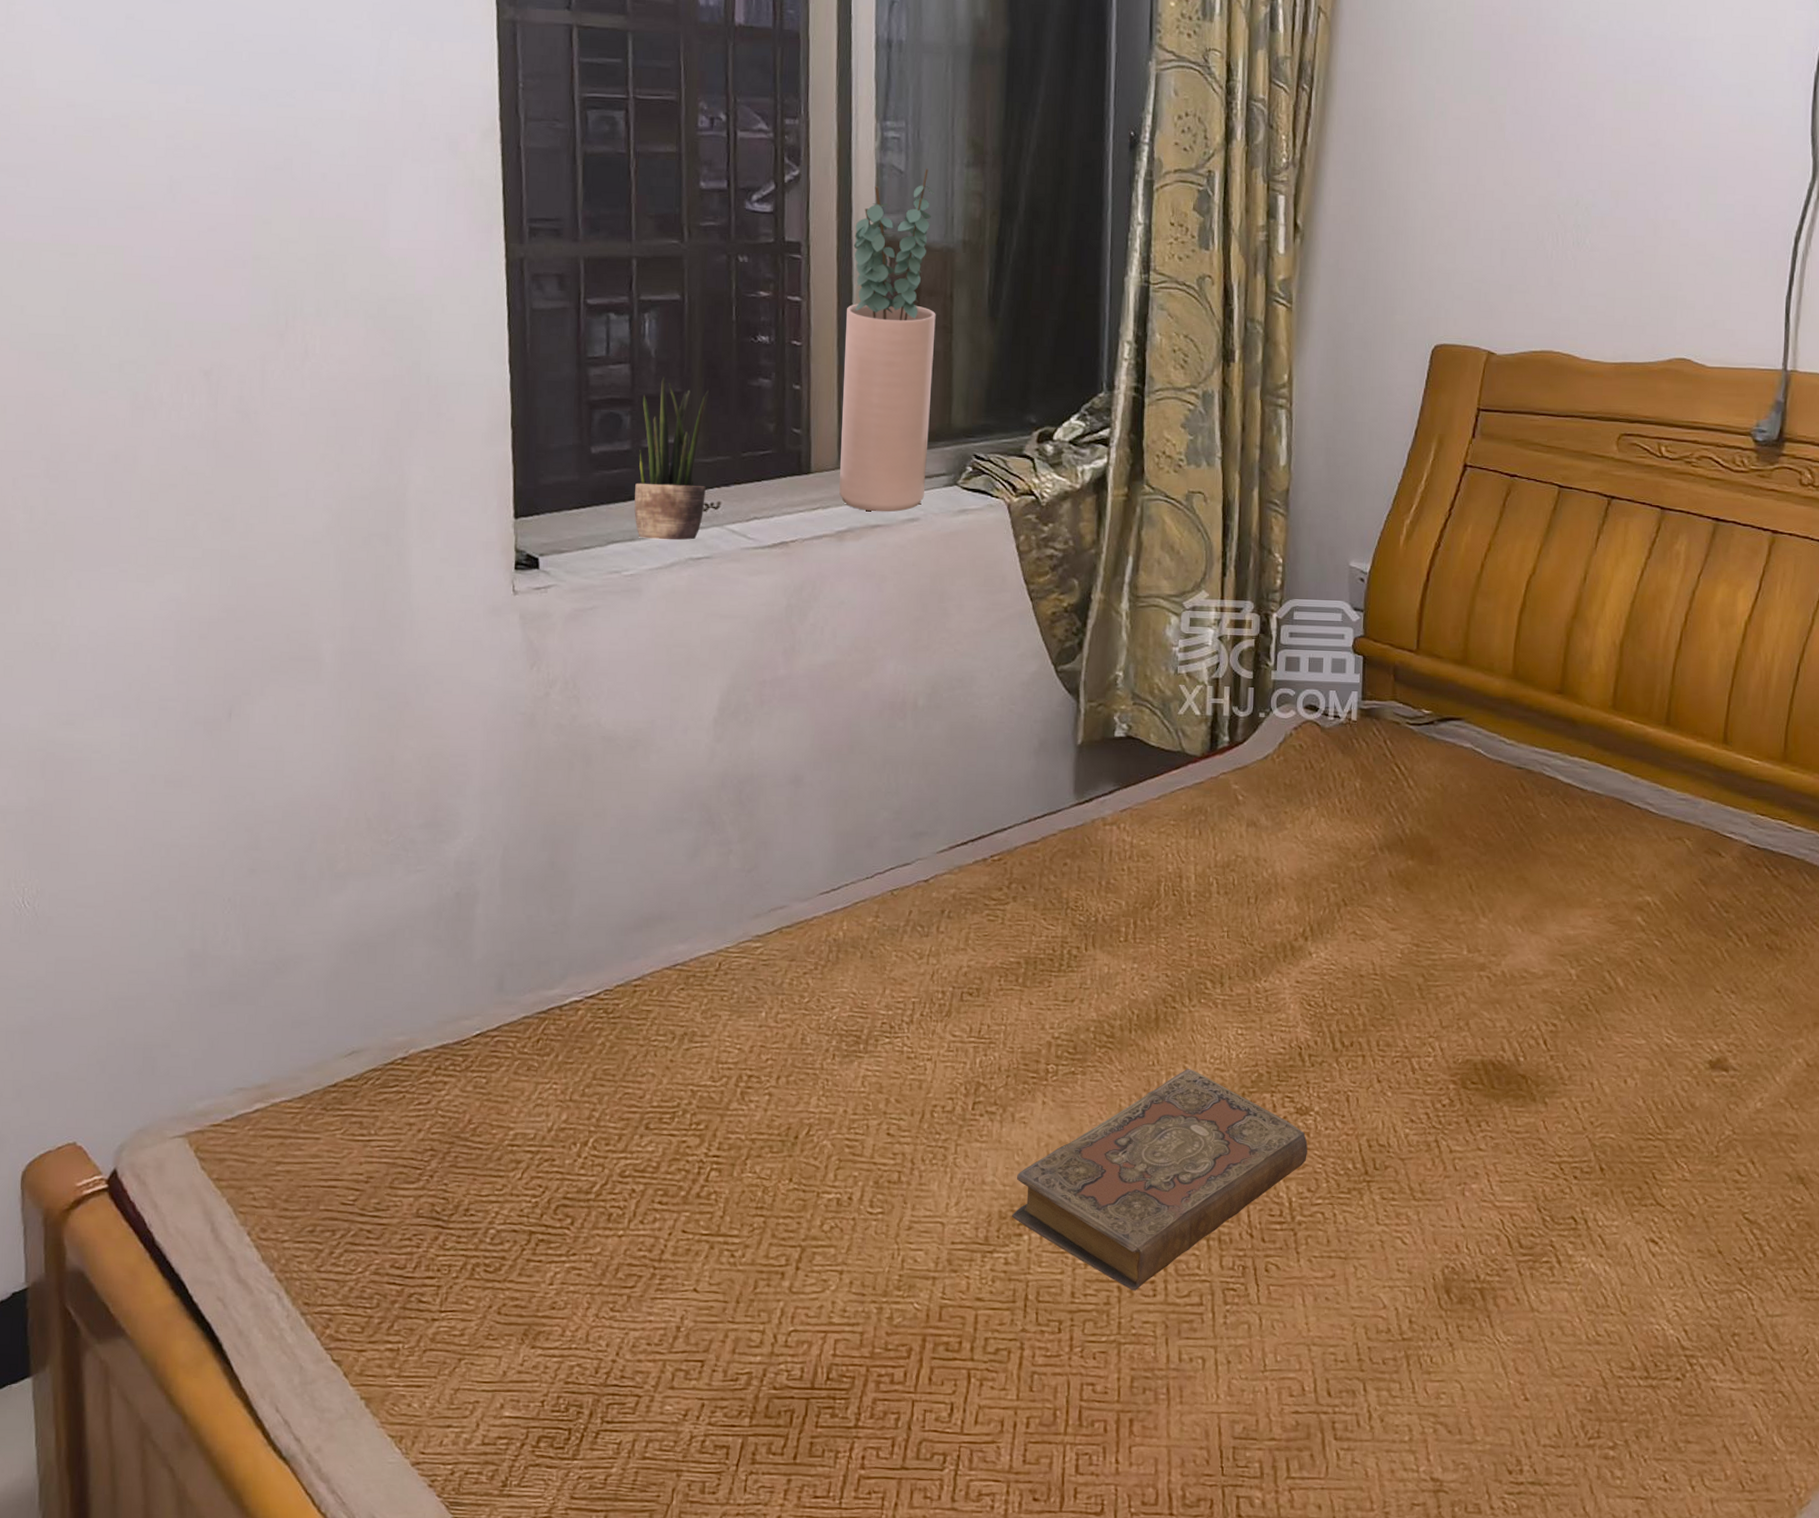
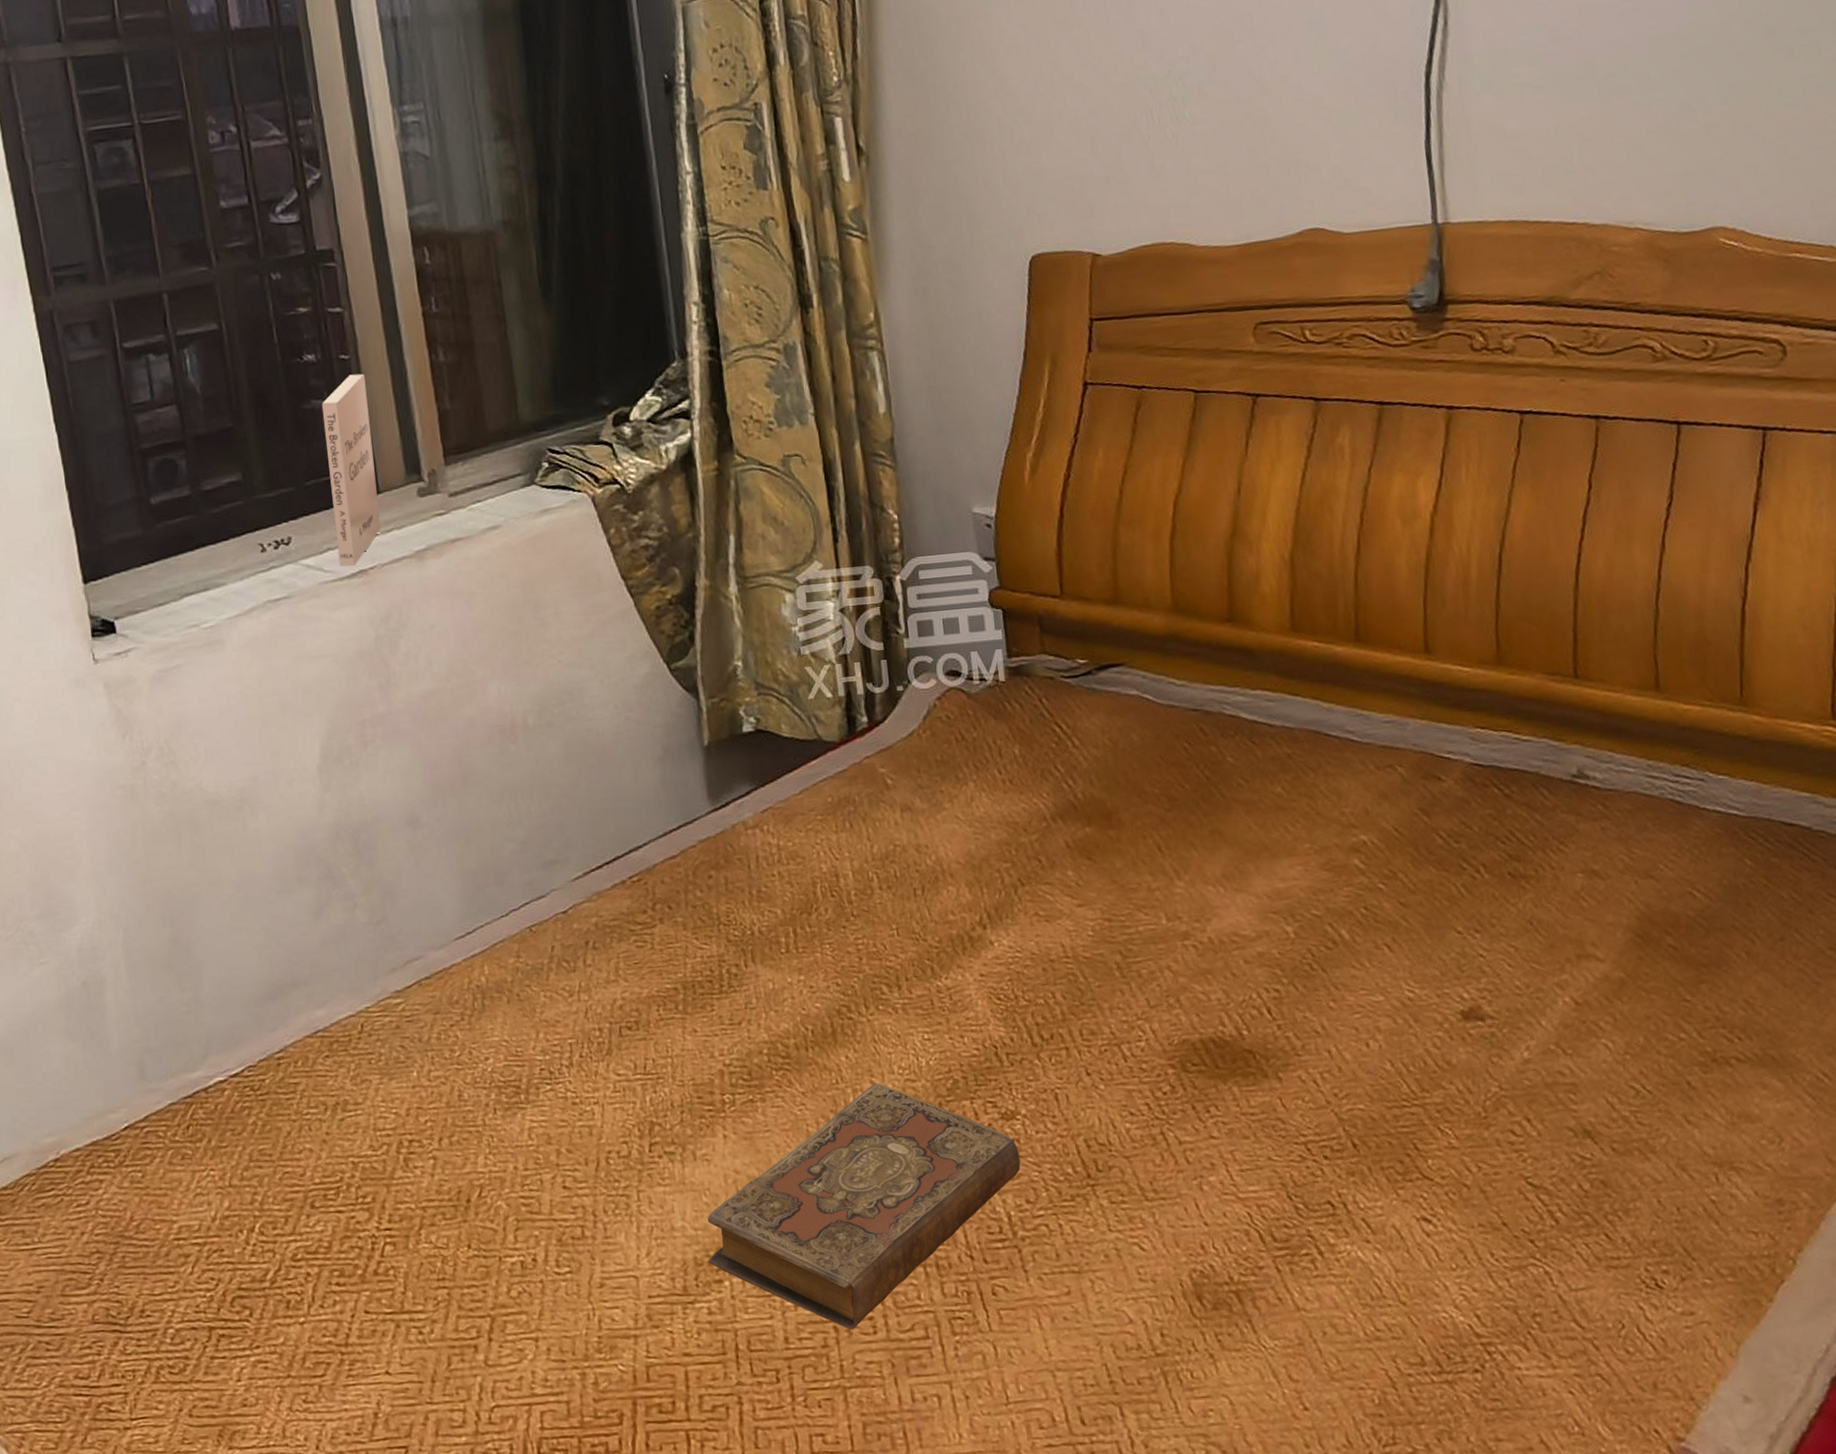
potted plant: present [634,376,709,540] -> none [194,412,275,587]
book: none [763,360,813,538] -> present [321,373,381,567]
vase: present [839,168,936,513] -> none [387,149,502,525]

